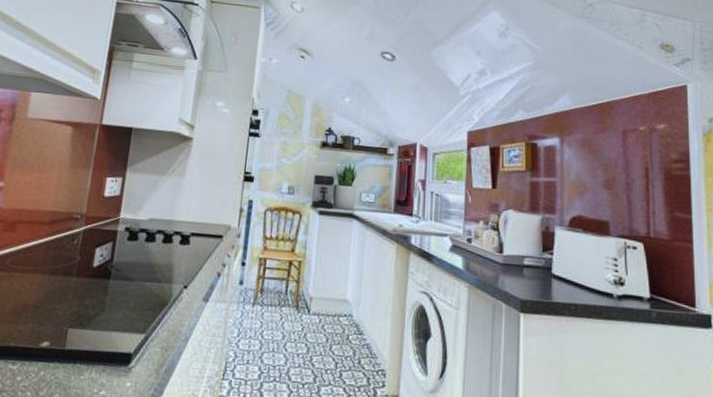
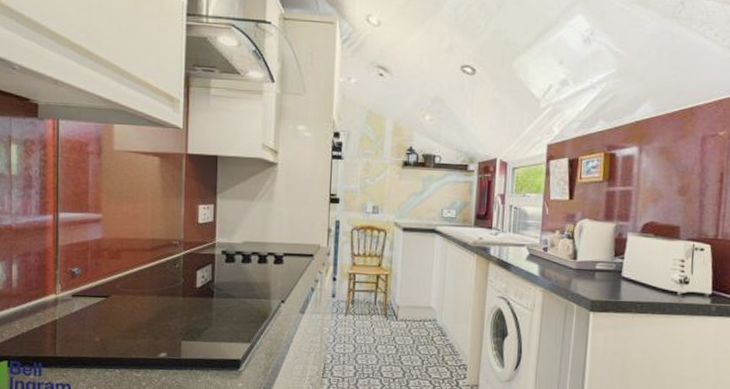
coffee maker: present [312,174,335,210] -> none [396,193,417,226]
planter: present [332,163,358,210] -> none [415,181,439,226]

